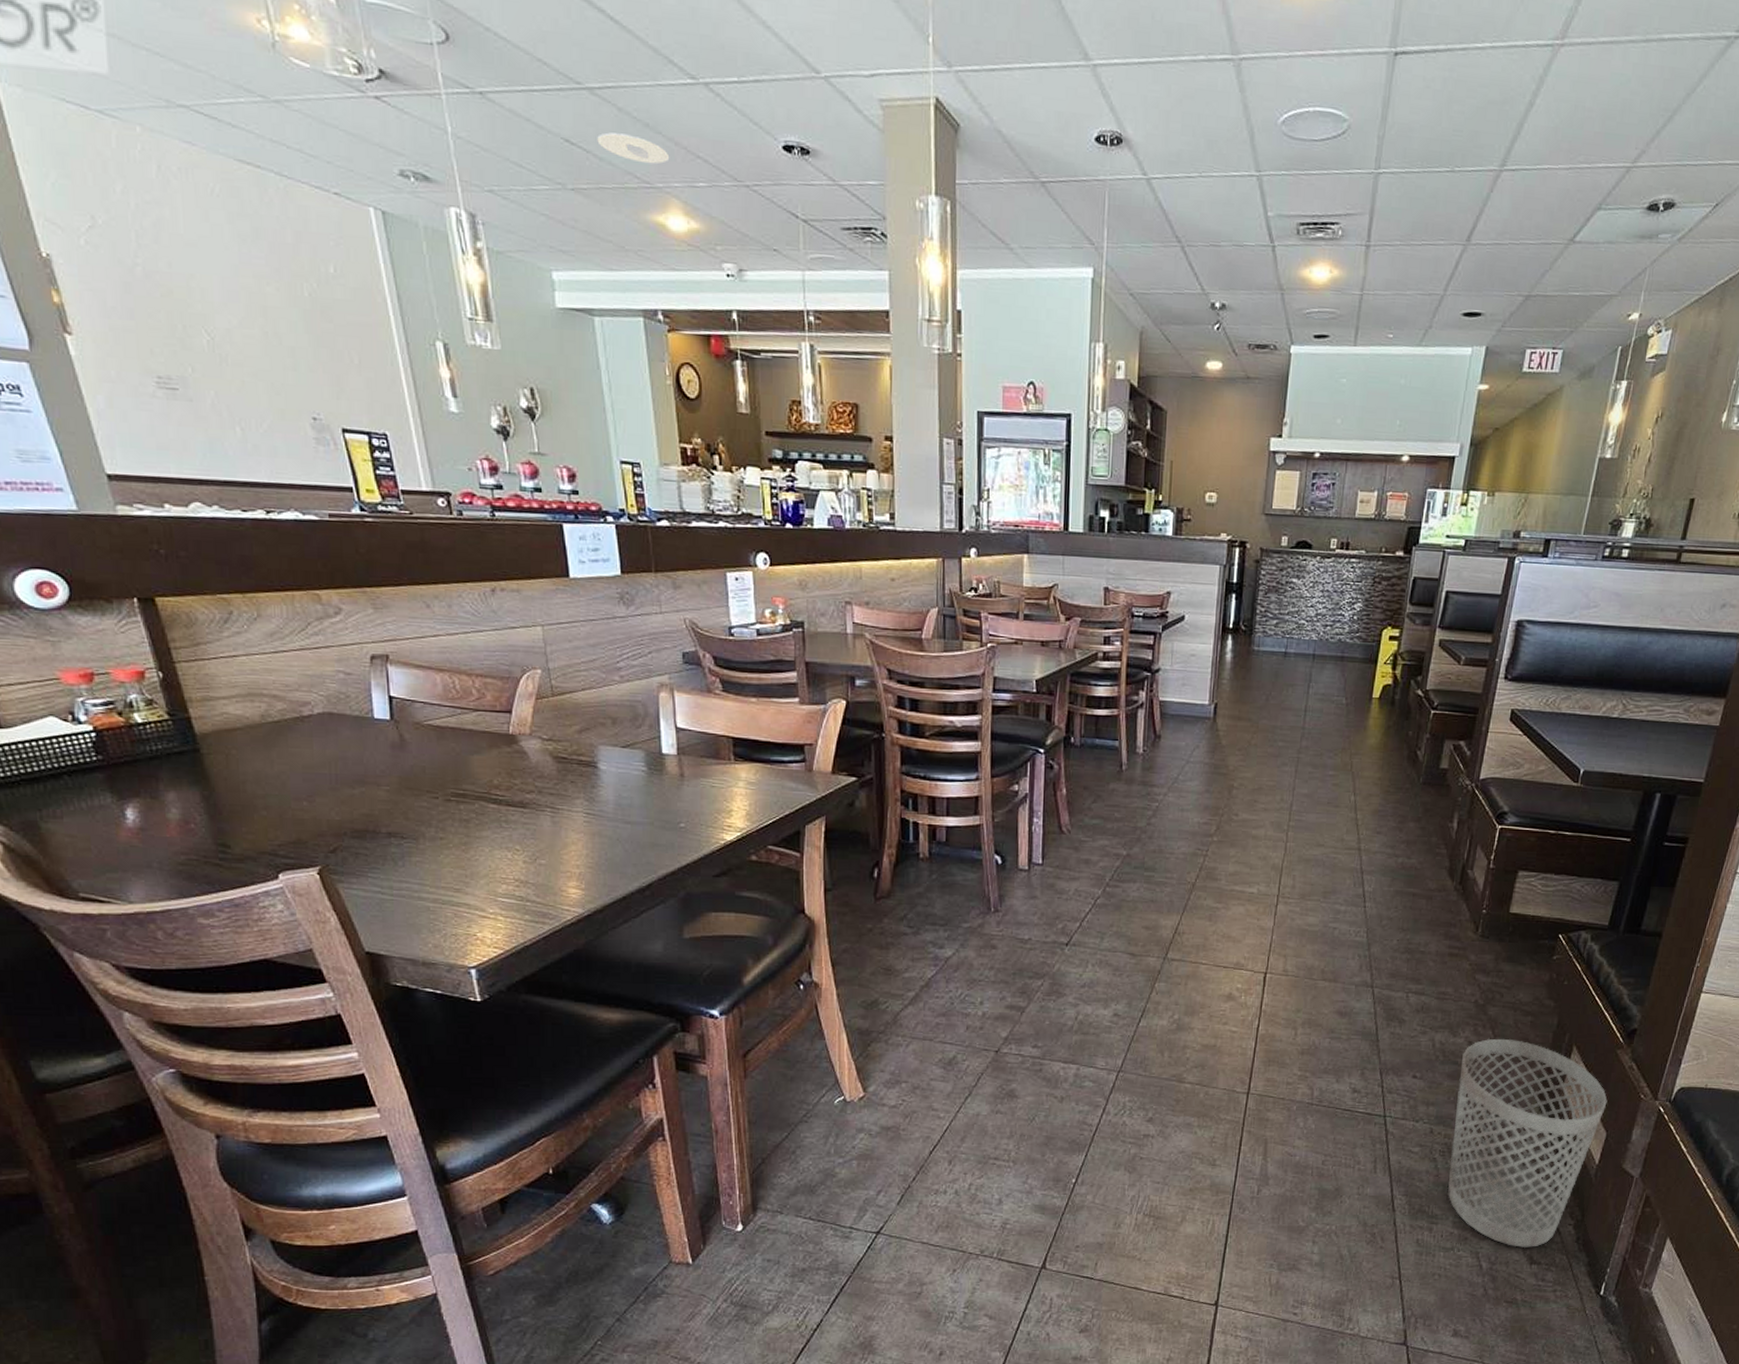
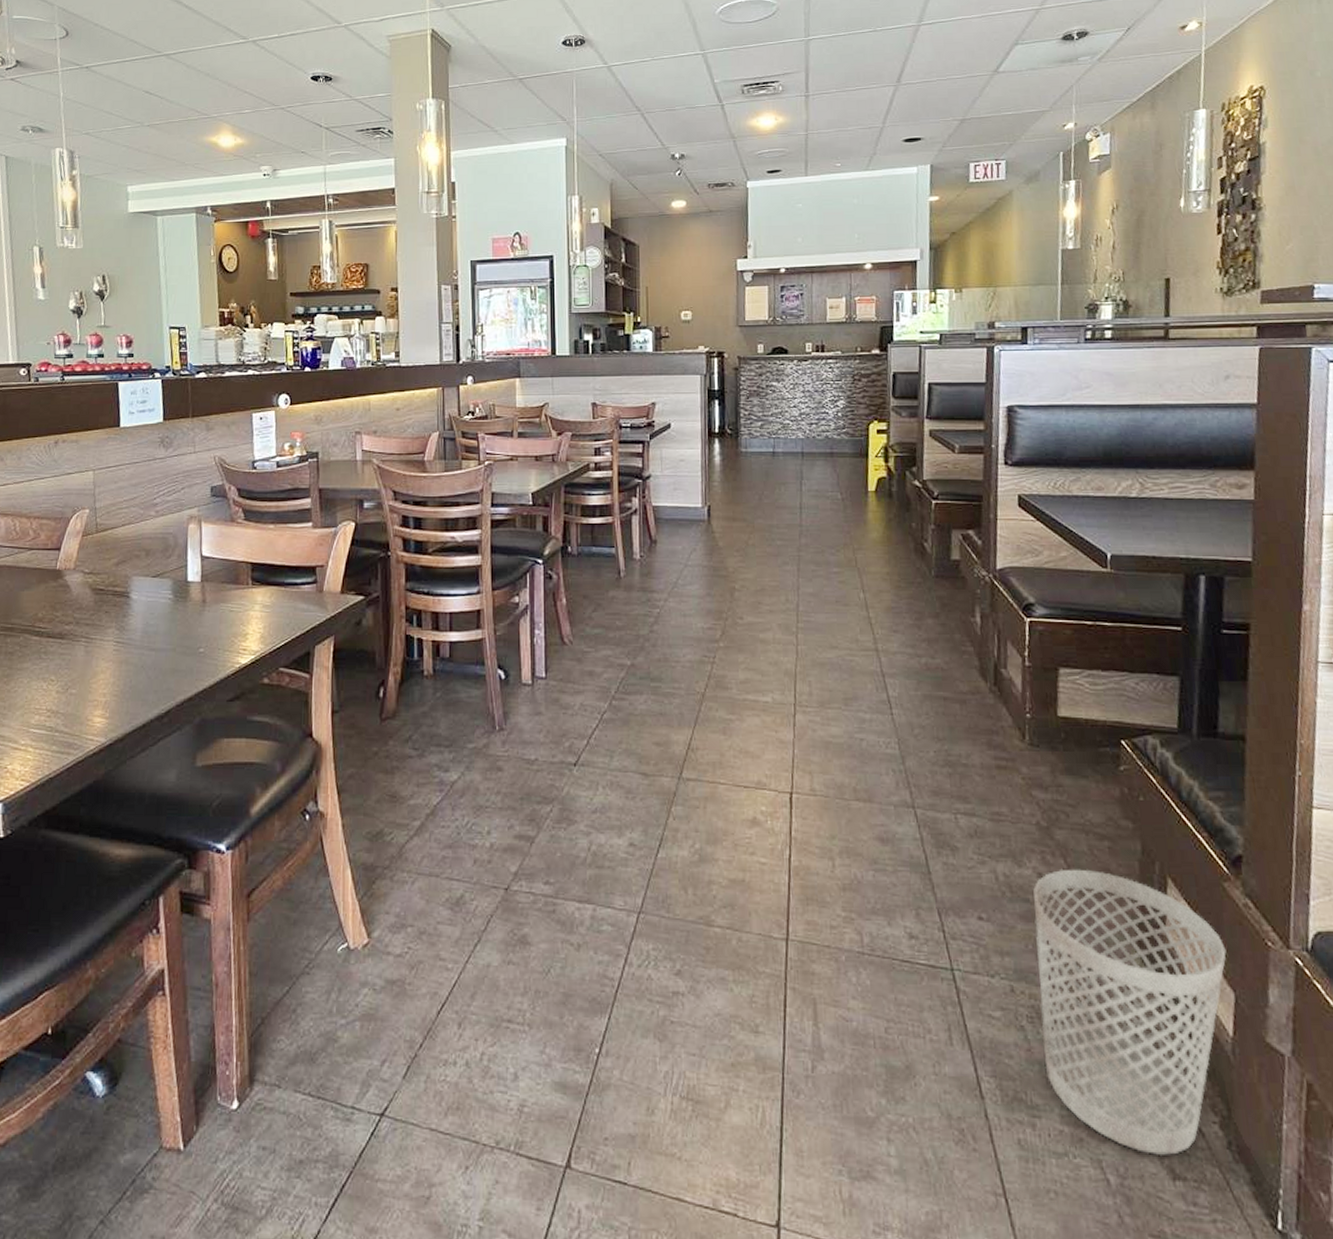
recessed light: present [597,132,670,165] -> none [170,83,224,101]

